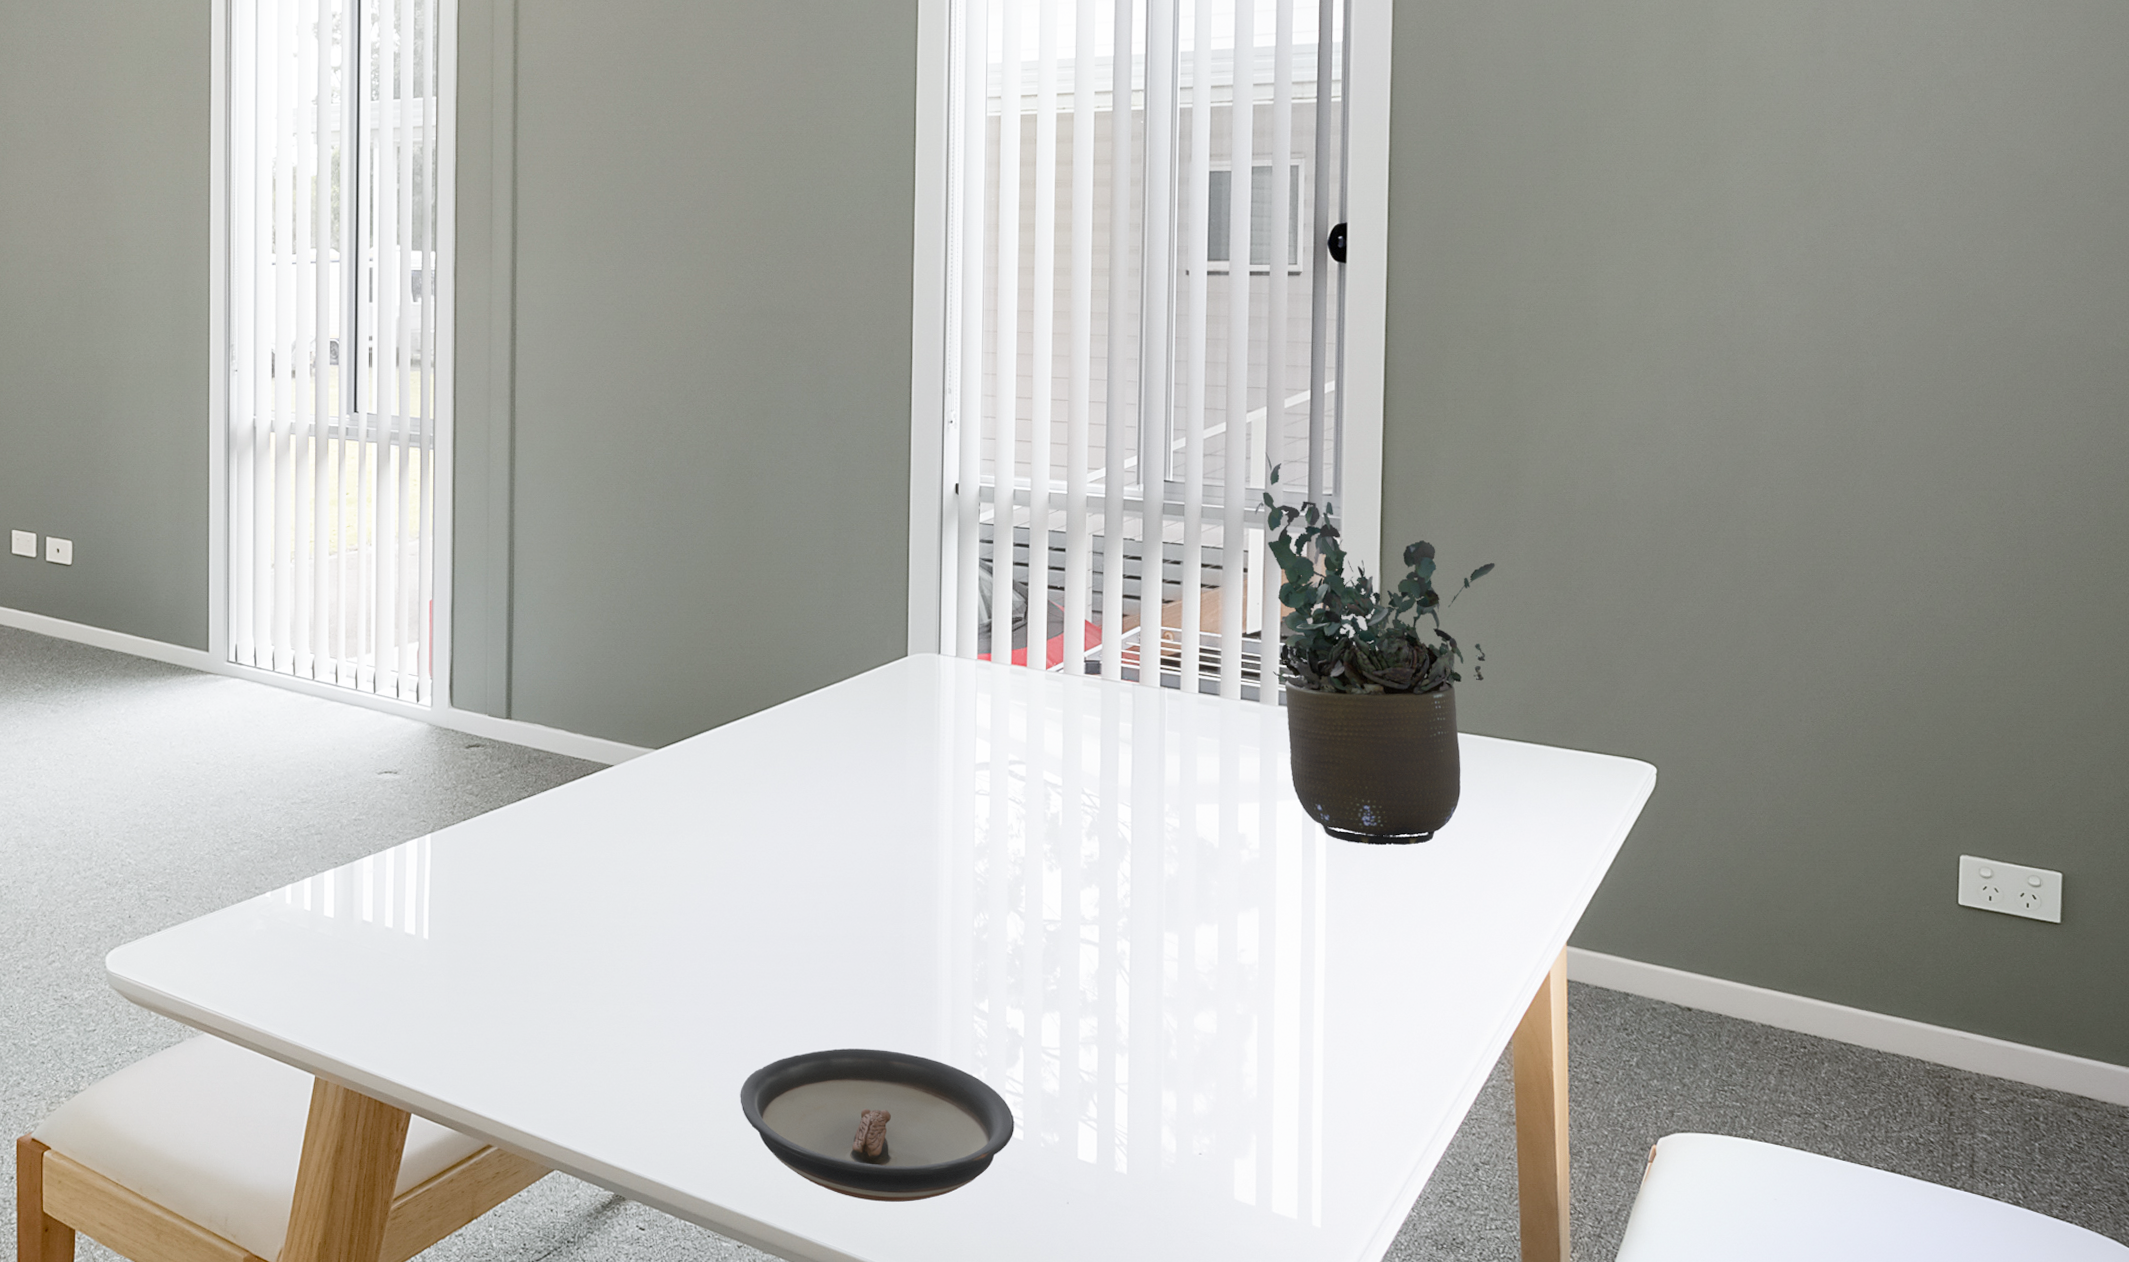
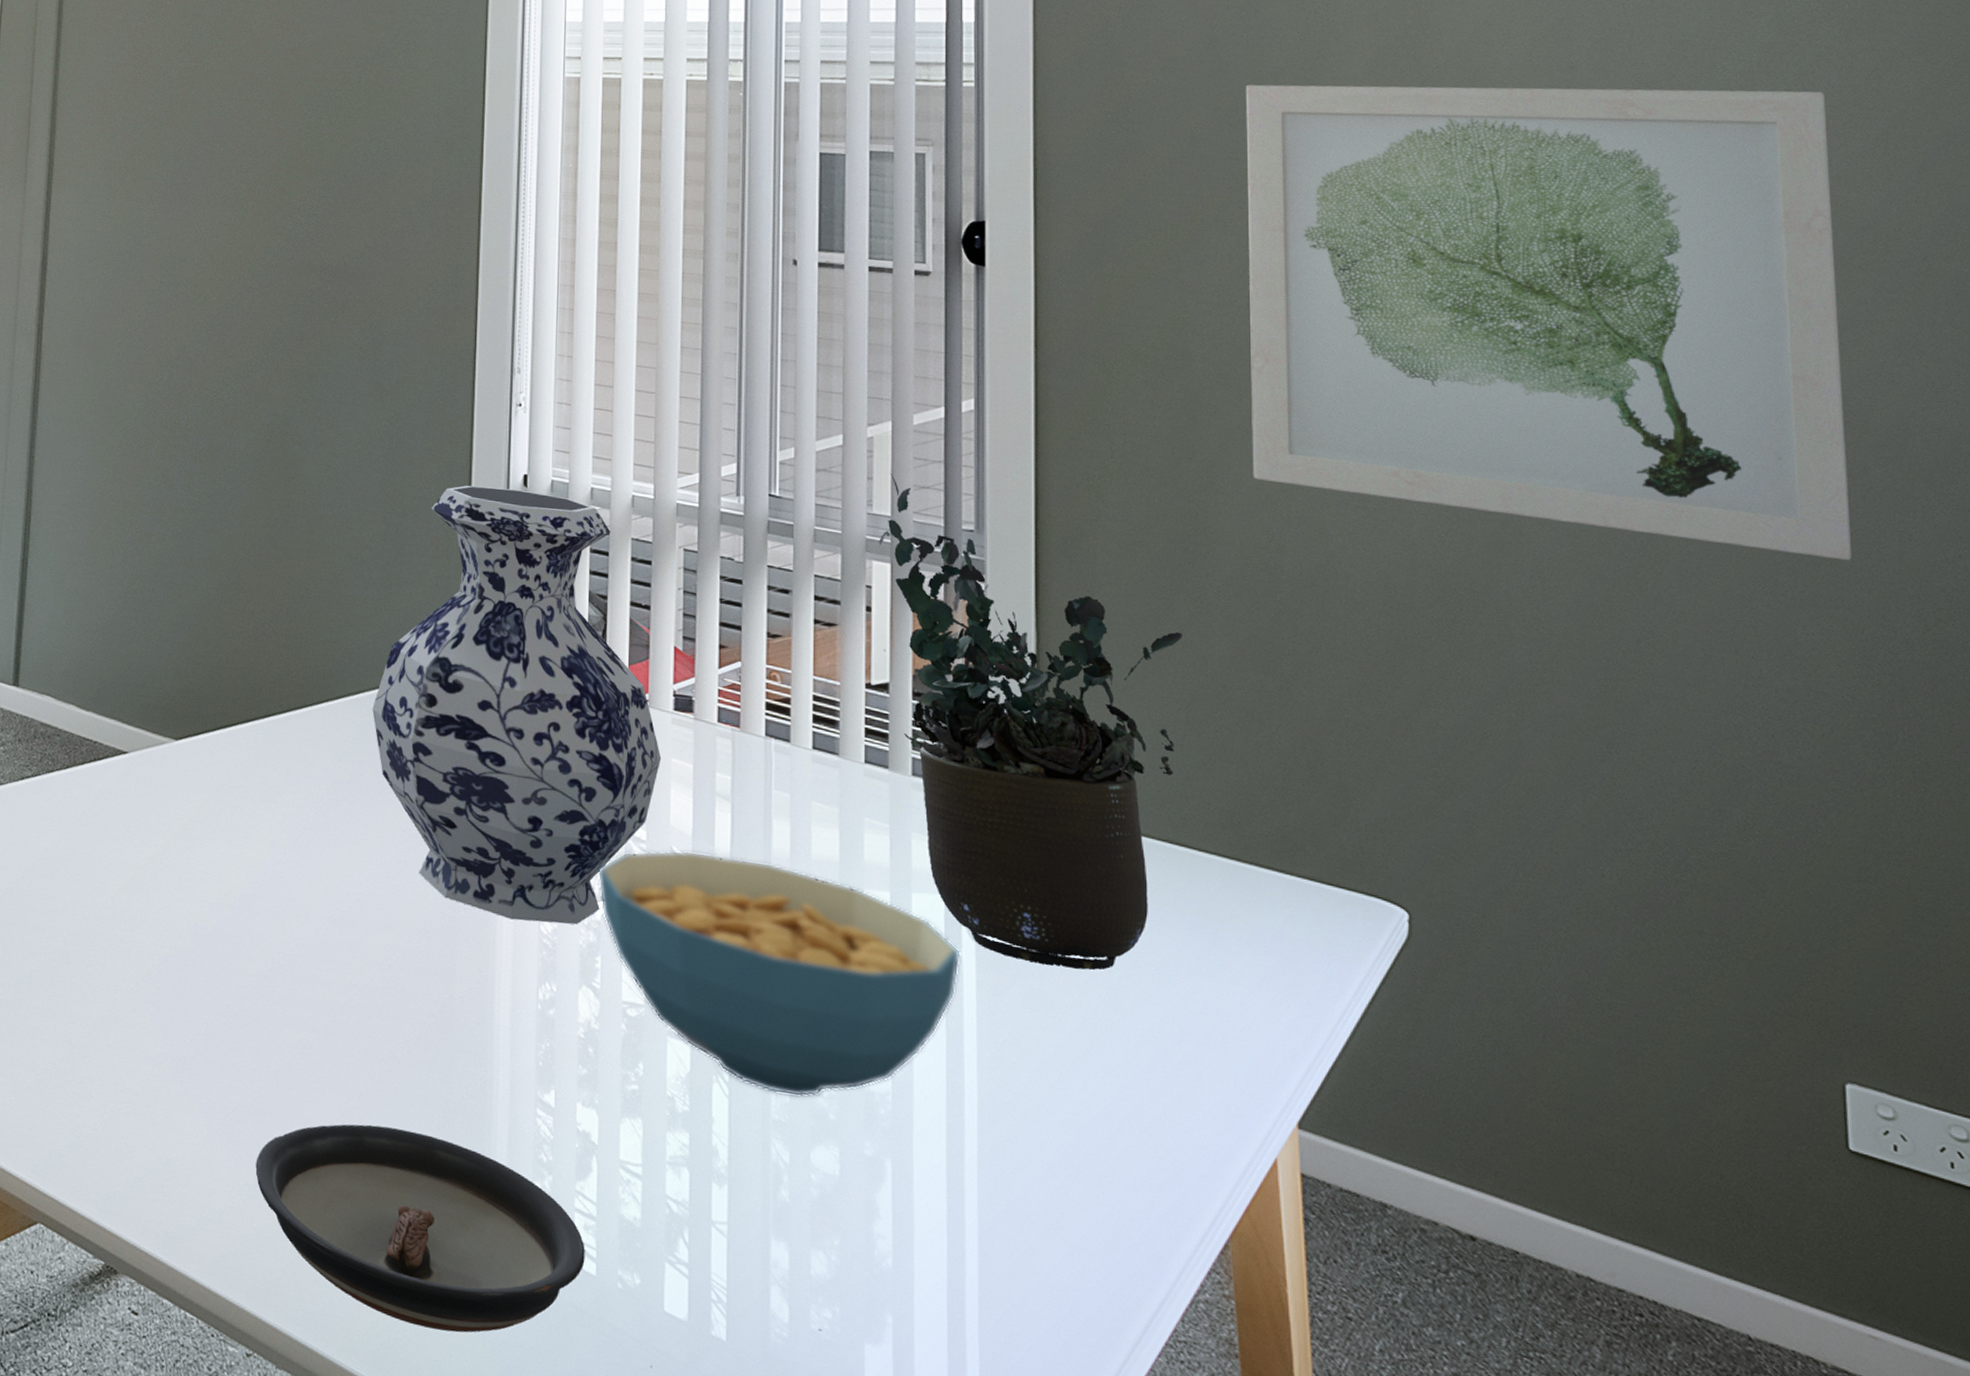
vase: none [828,497,1075,865] -> present [372,485,662,925]
cereal bowl: none [1022,789,1314,977] -> present [597,850,961,1098]
wall art: none [1555,60,2011,451] -> present [1246,84,1852,561]

